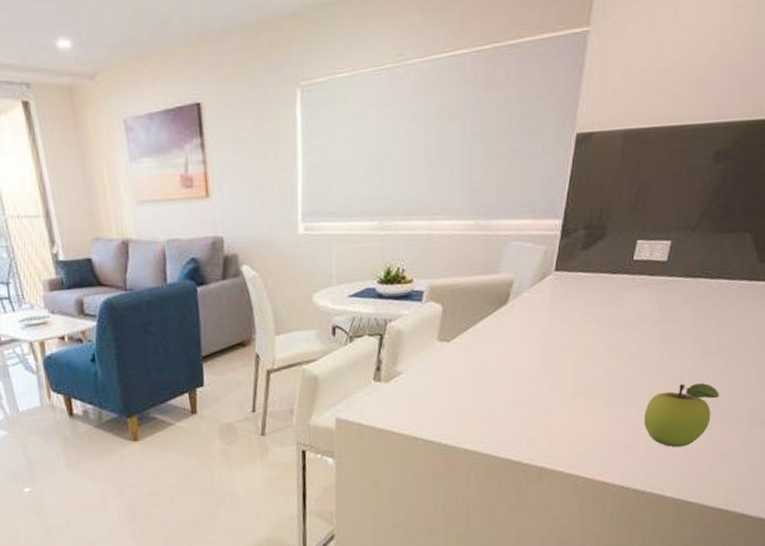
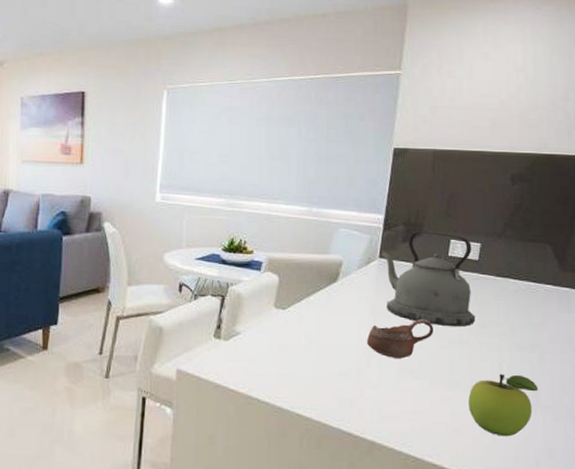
cup: none [538,335,612,381] -> present [366,320,434,359]
kettle: none [557,233,661,340] -> present [381,231,476,327]

